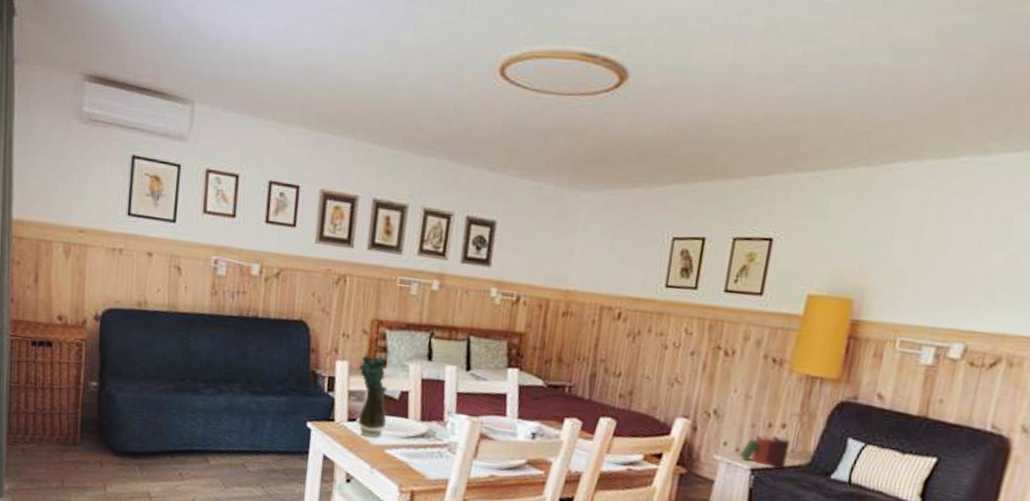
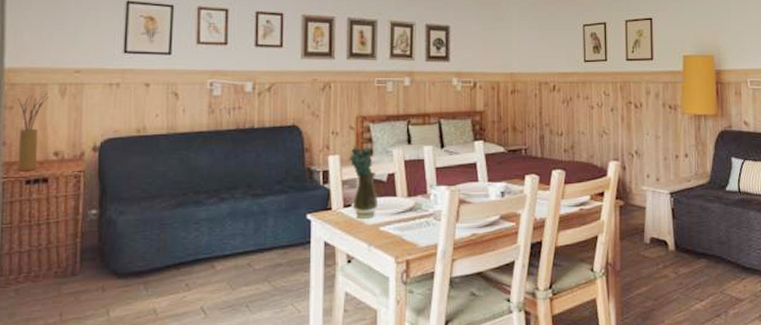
vase: none [24,251,53,333] -> present [17,93,48,172]
books: present [739,434,791,467] -> none [659,164,694,188]

